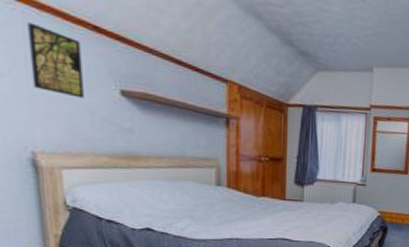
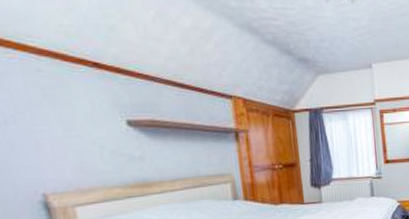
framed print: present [27,22,84,98] -> none [26,68,91,134]

